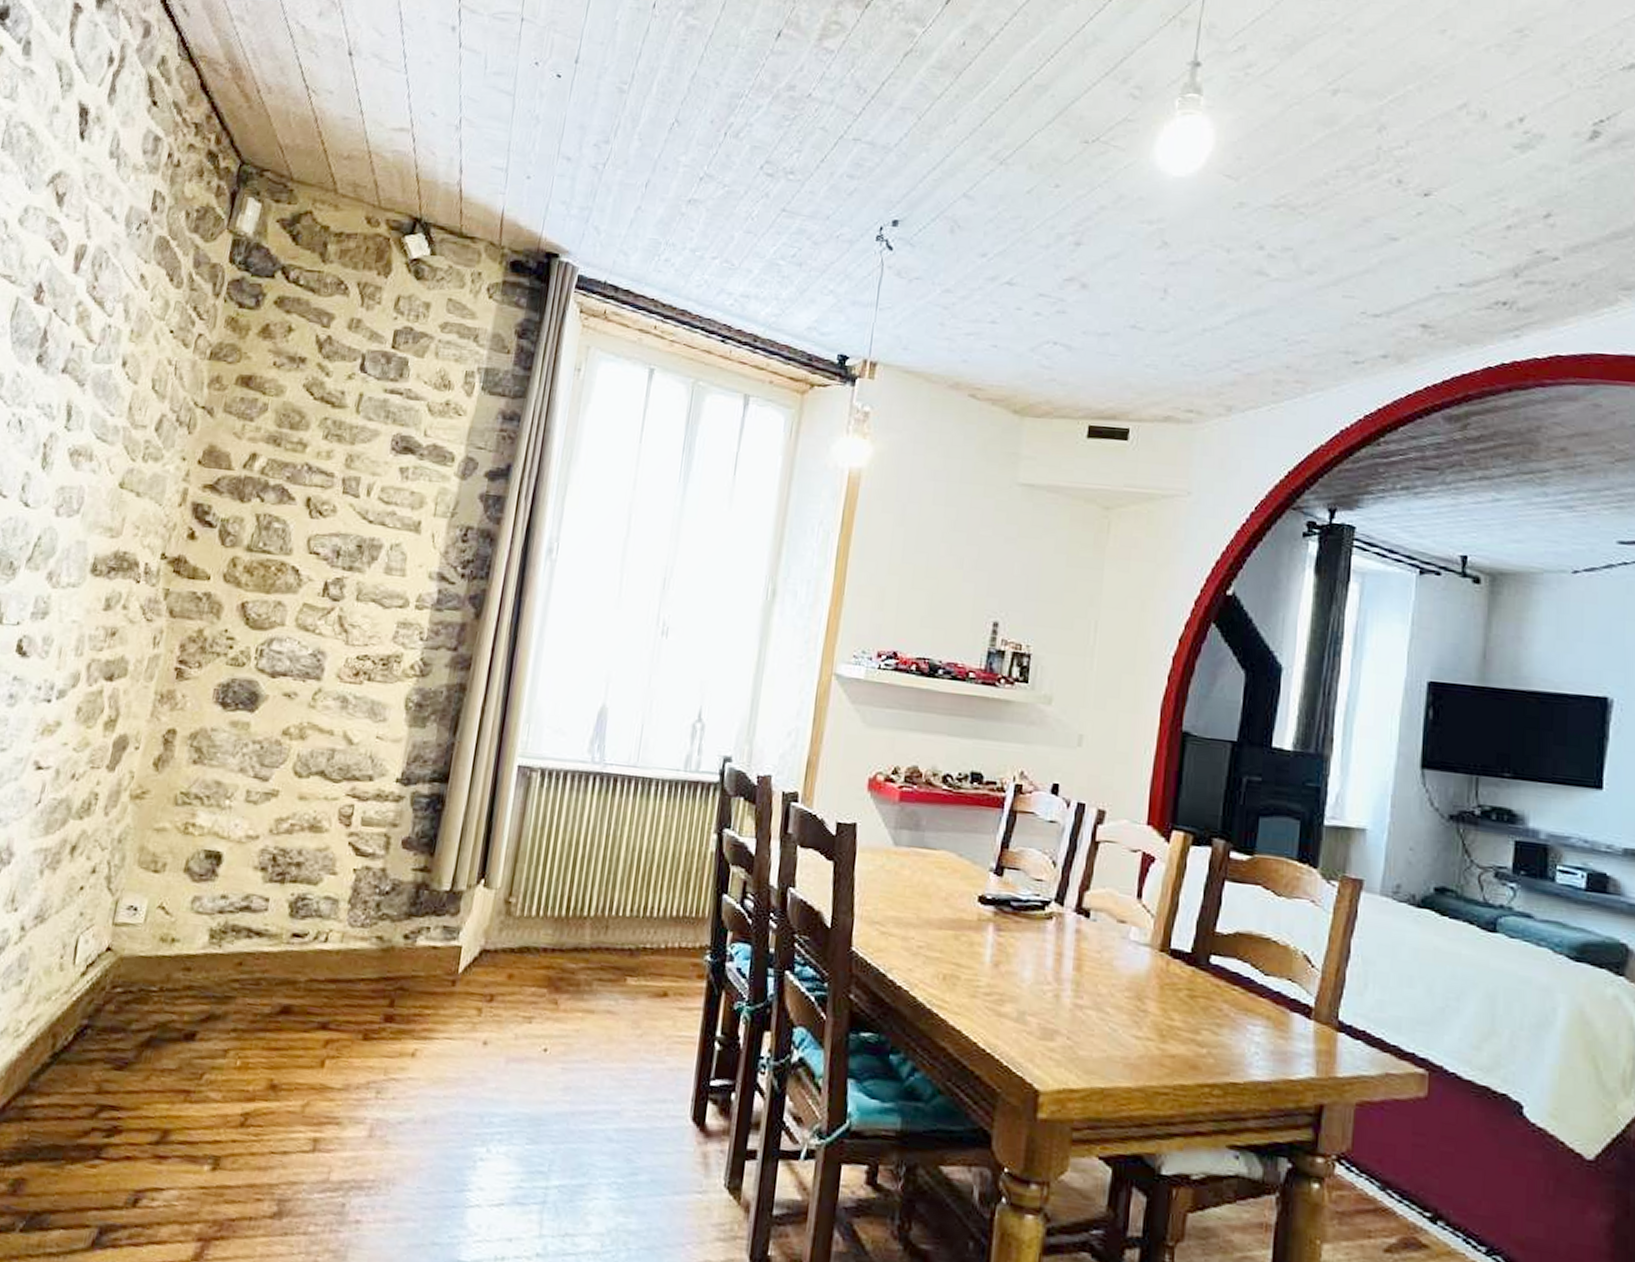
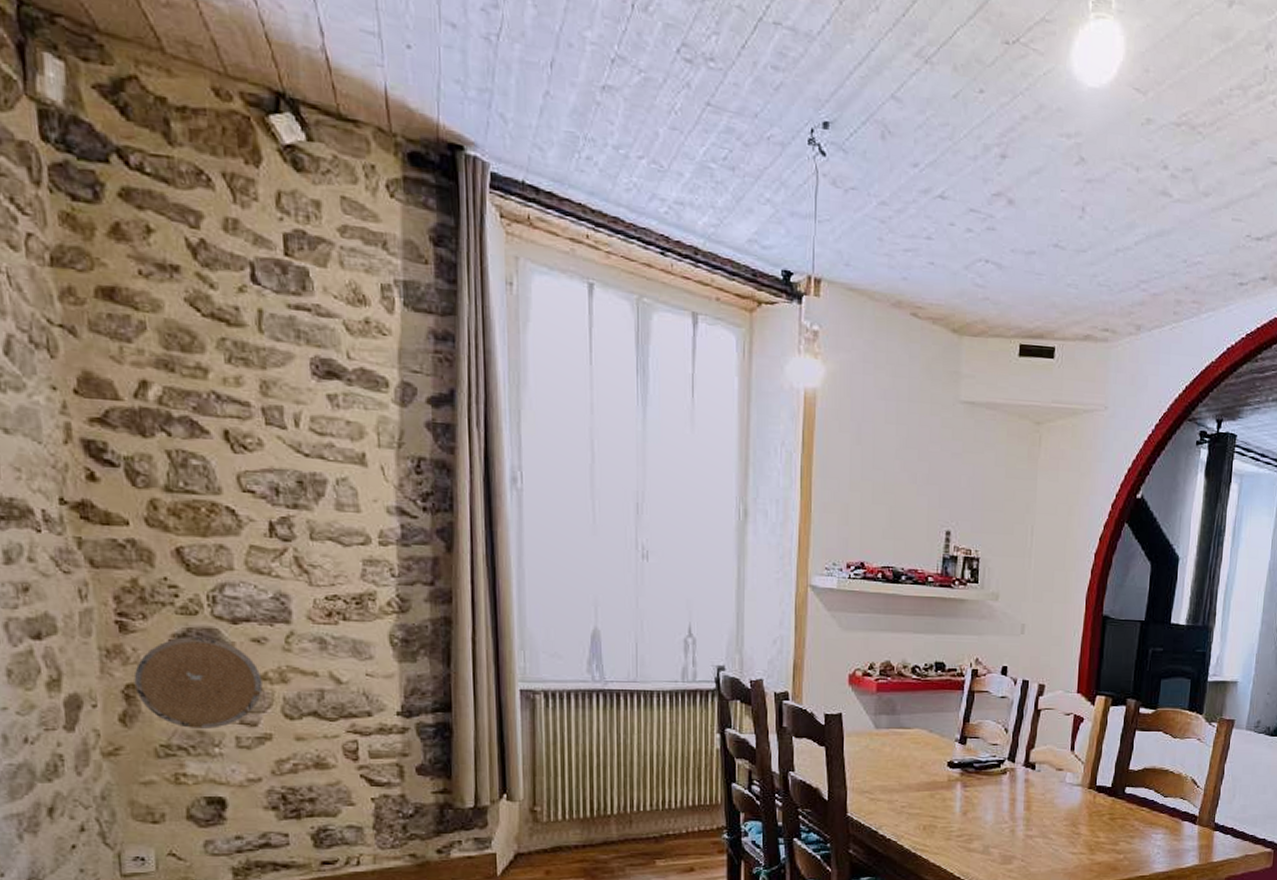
decorative plate: none [174,687,284,780] -> present [133,636,263,729]

